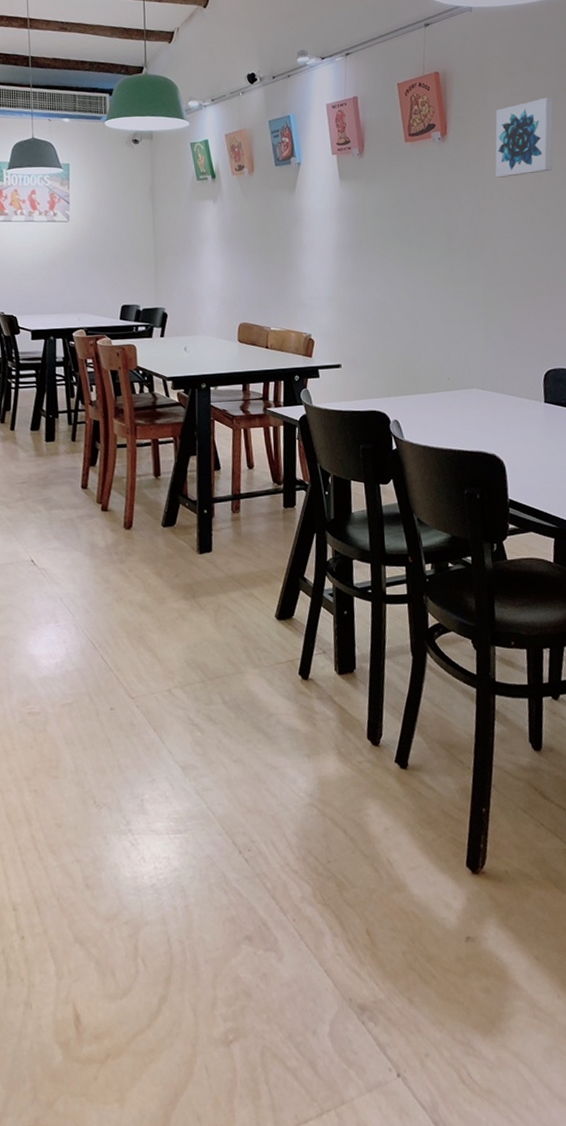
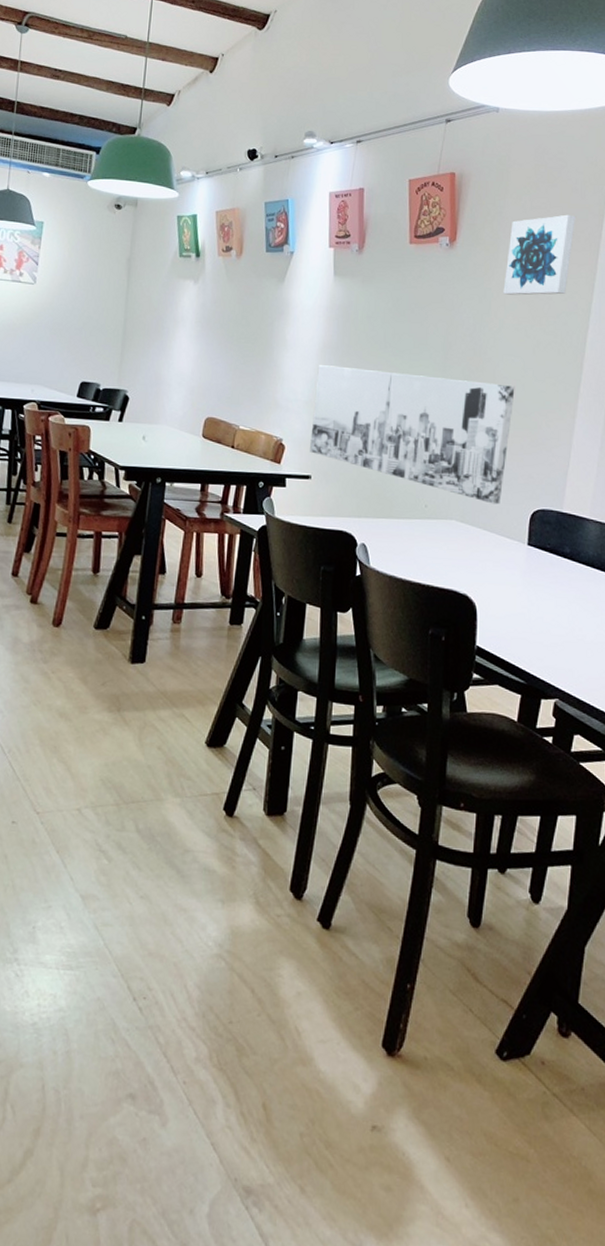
wall art: none [335,260,517,370] -> present [310,365,515,505]

